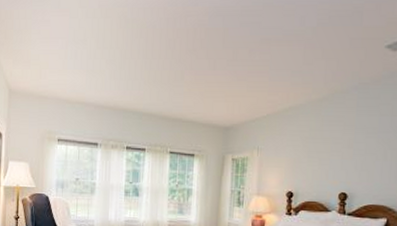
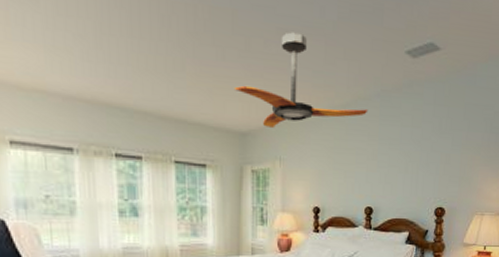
ceiling fan: none [221,41,345,123] -> present [234,32,368,129]

